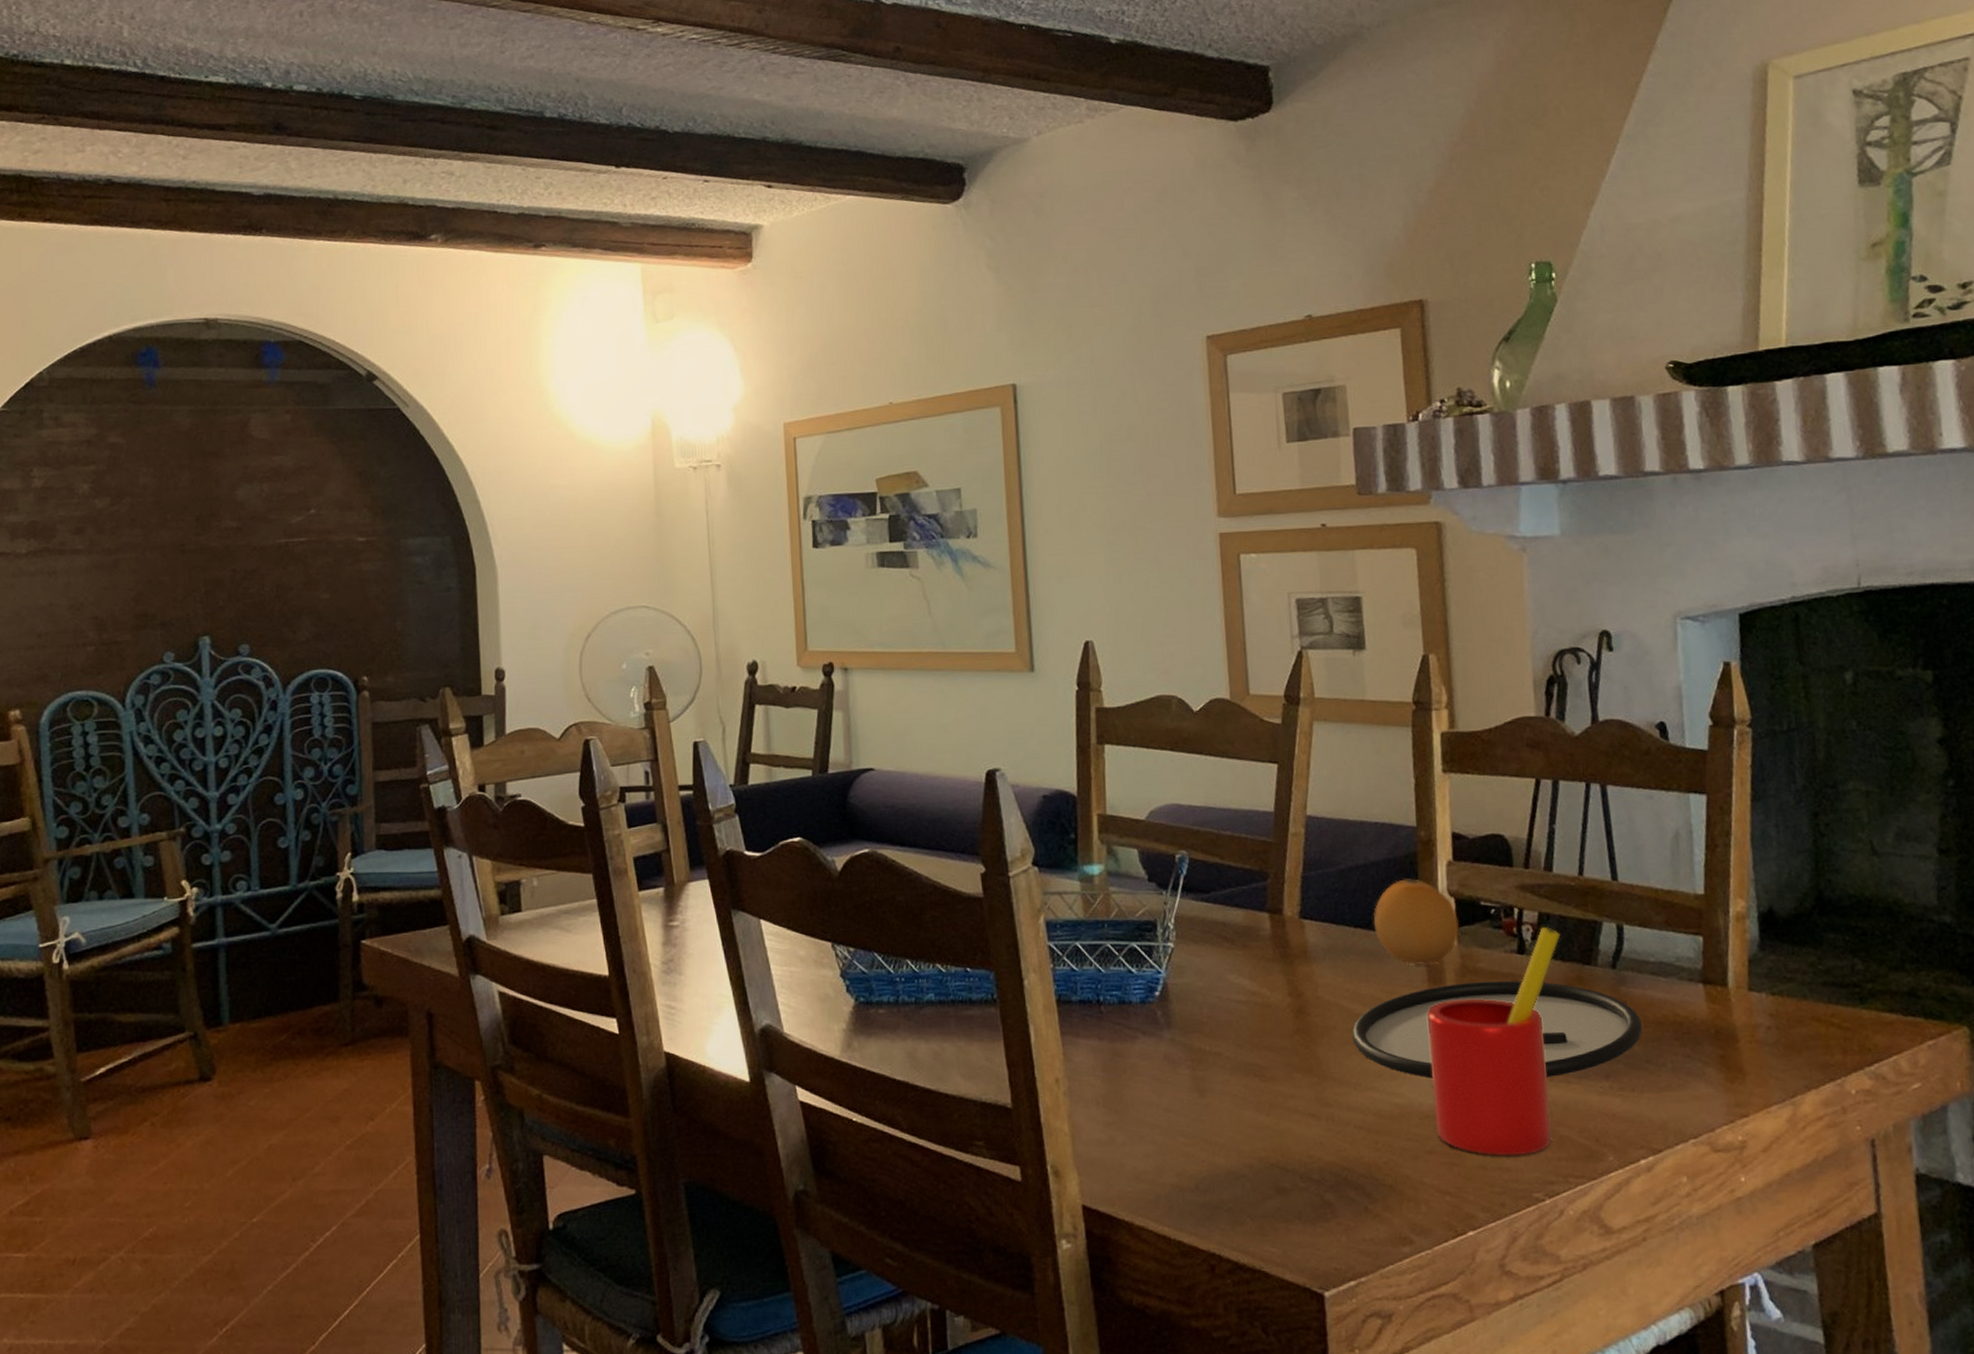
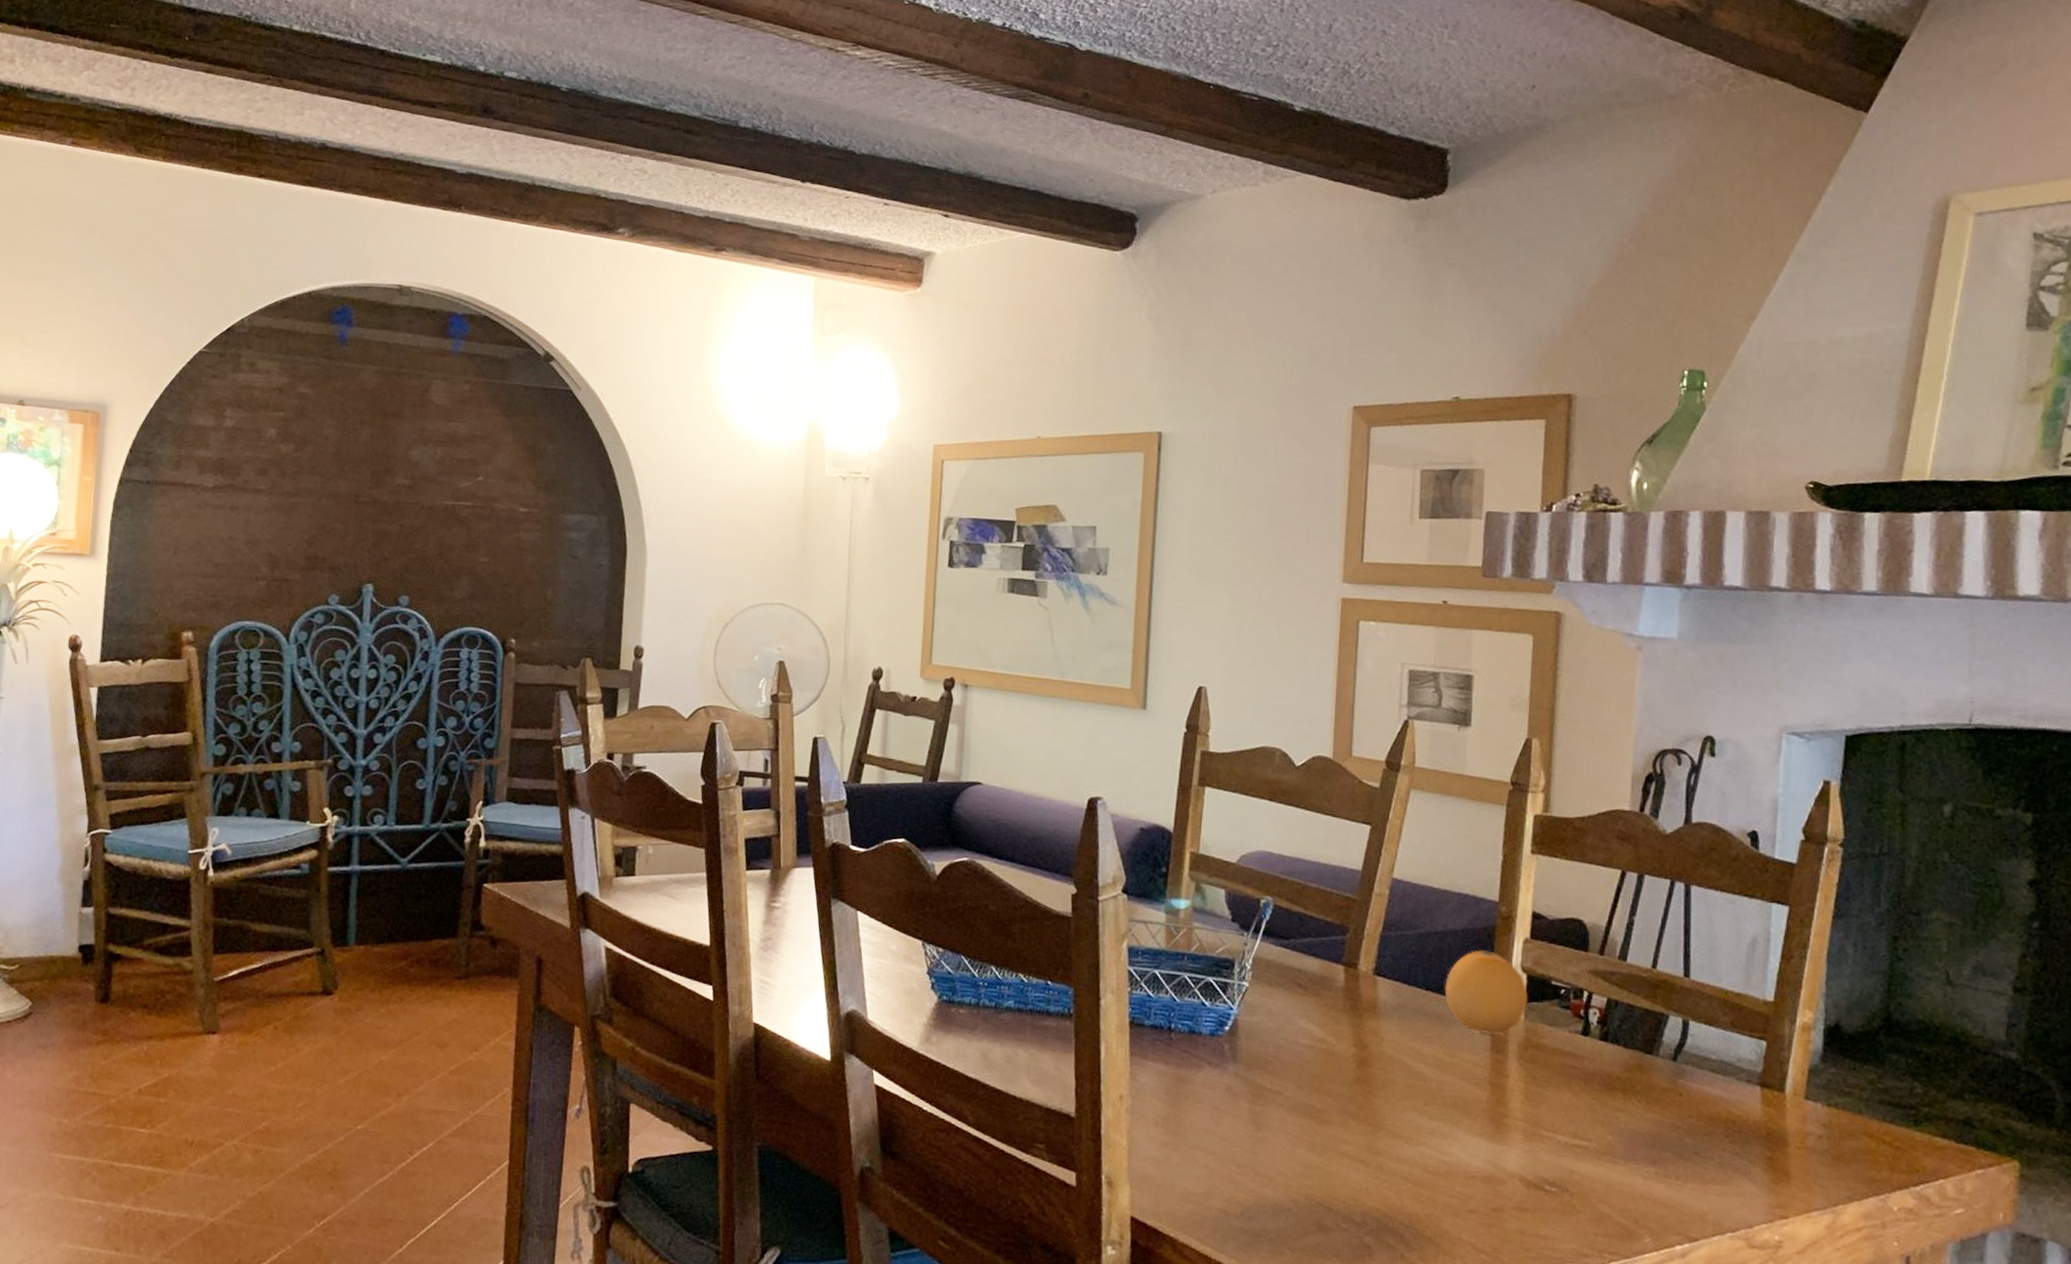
plate: present [1352,980,1643,1079] -> none [1410,1055,1696,1156]
straw: present [1427,927,1561,1156] -> none [1480,1013,1626,1226]

